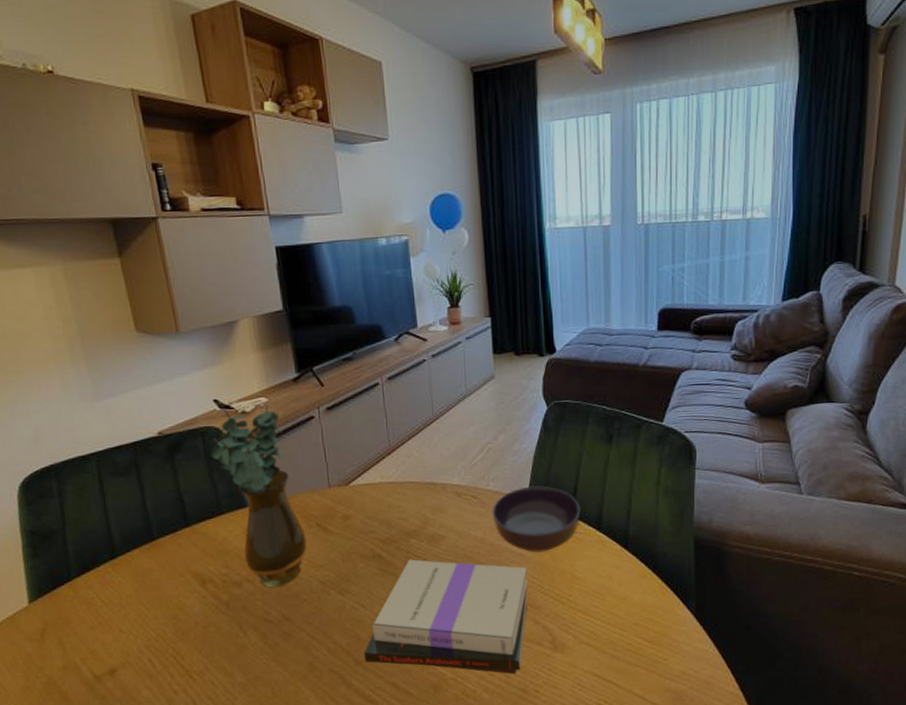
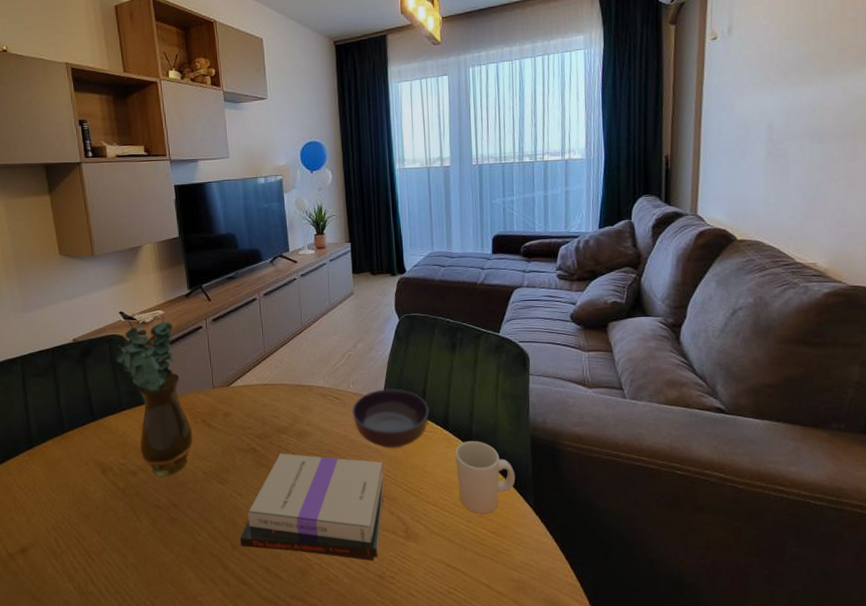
mug: none [609,542,676,622] -> present [455,440,516,514]

